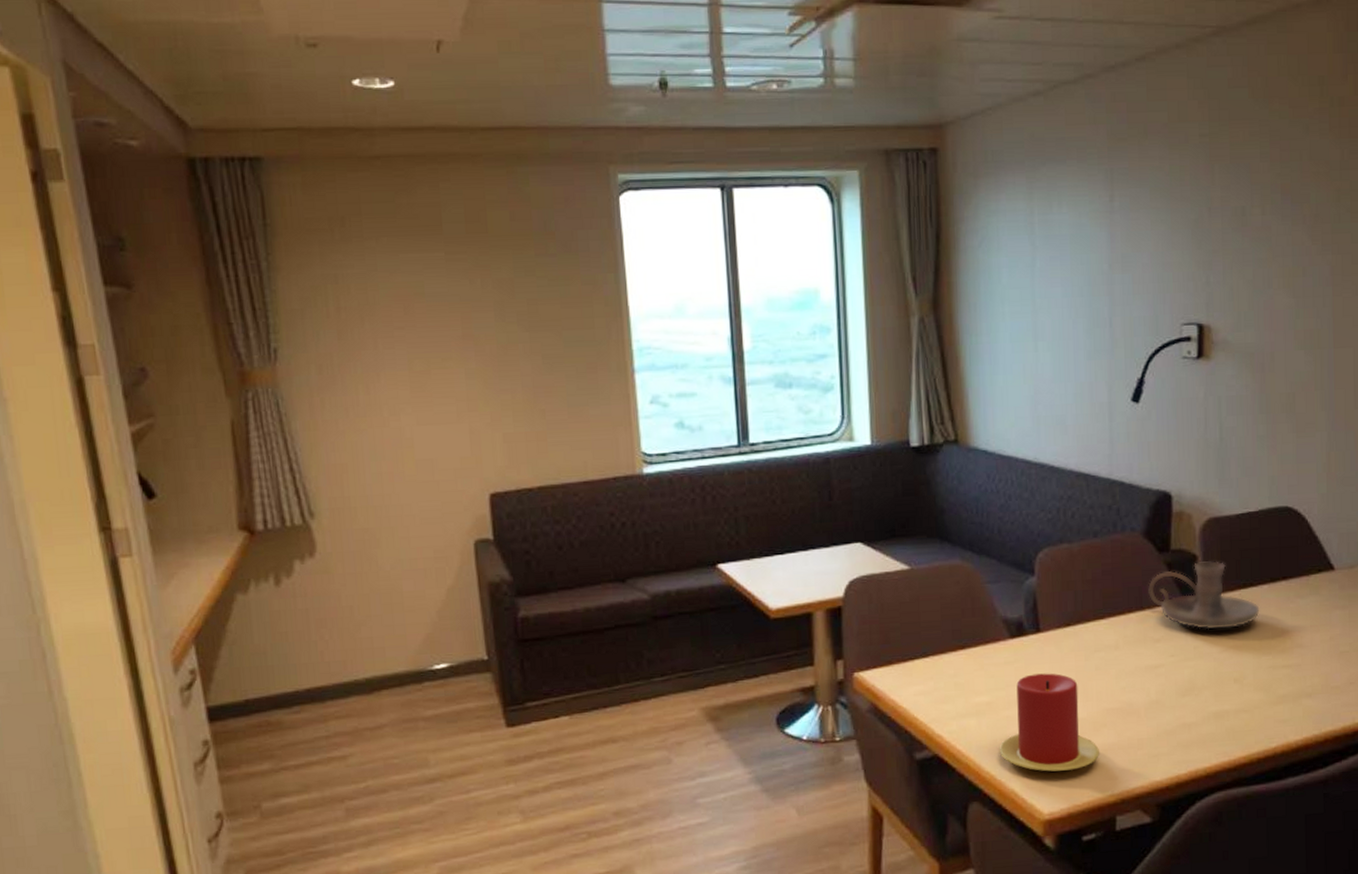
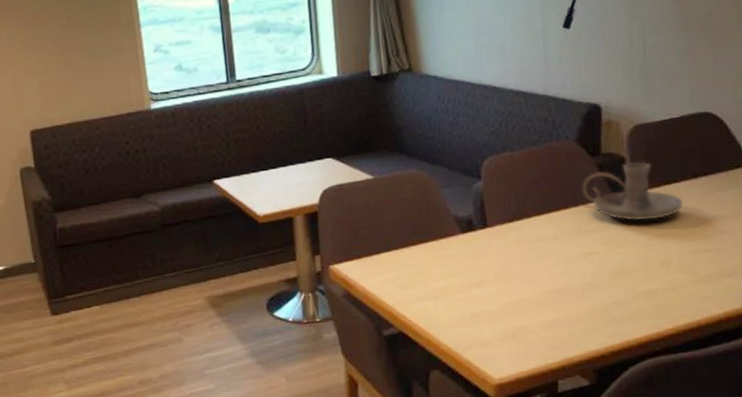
candle: present [999,673,1099,772] -> none [454,261,542,344]

